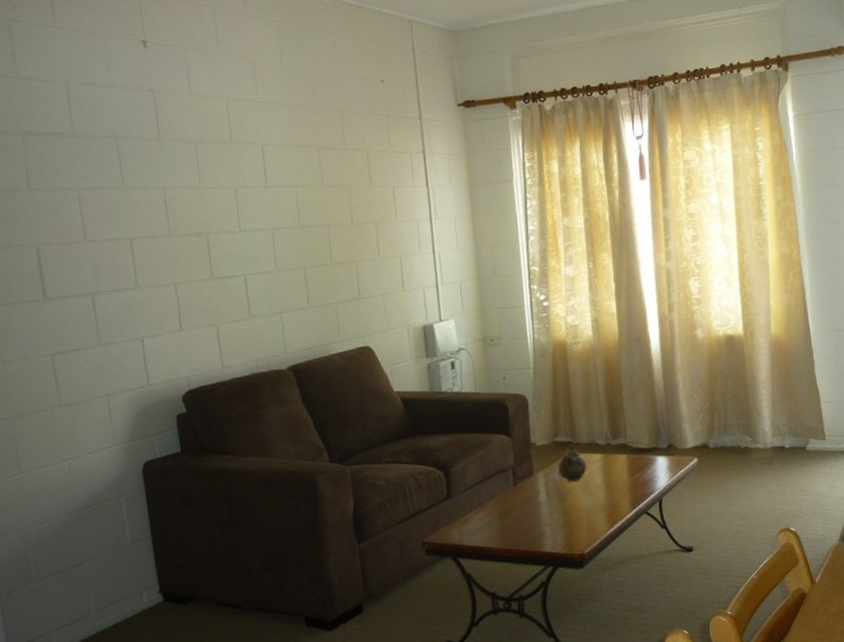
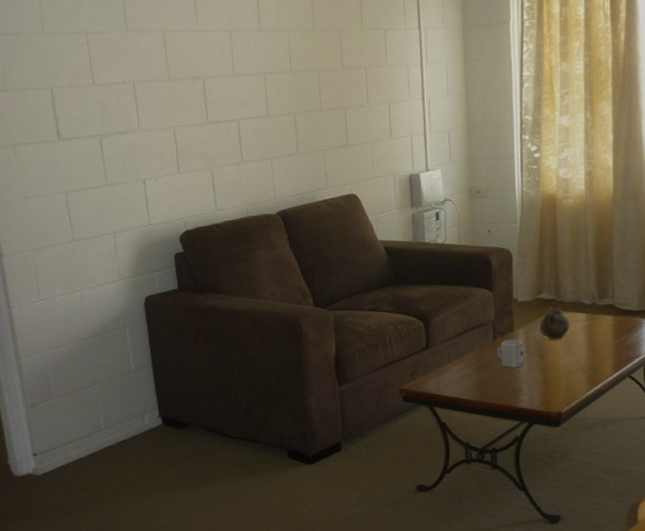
cup: none [518,483,545,512] -> present [497,339,524,368]

